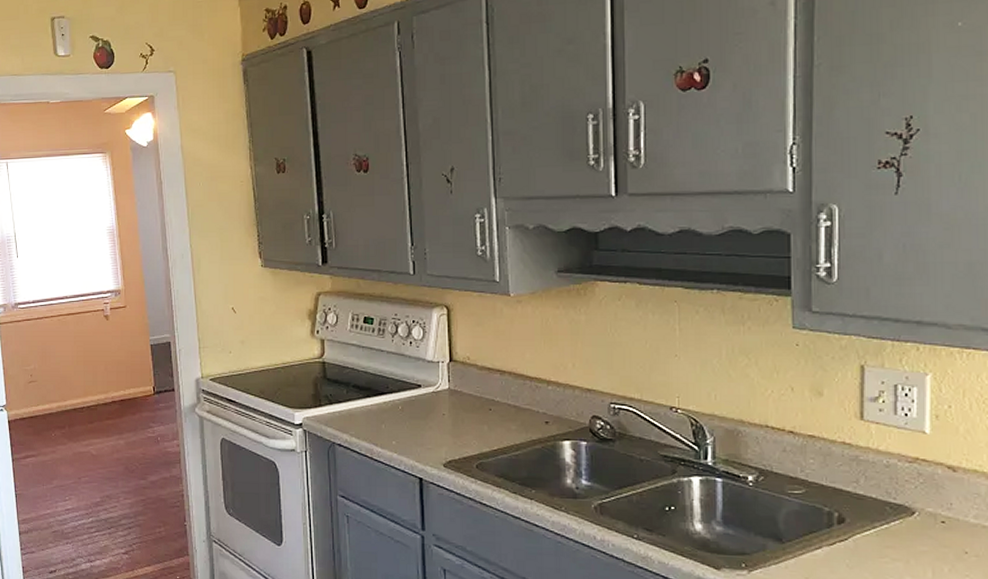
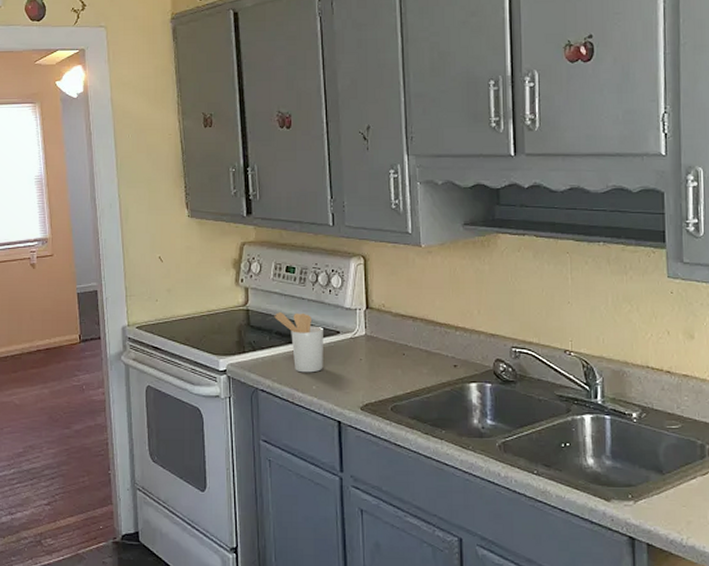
utensil holder: none [351,364,404,428] -> present [274,311,323,373]

